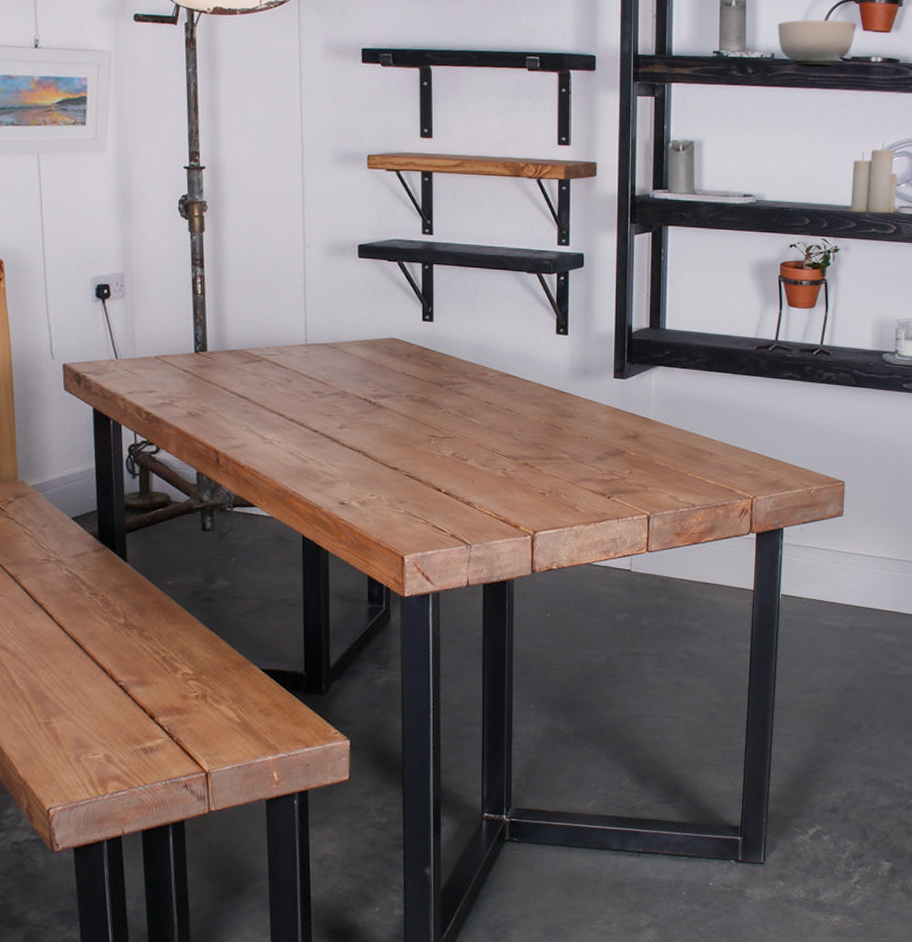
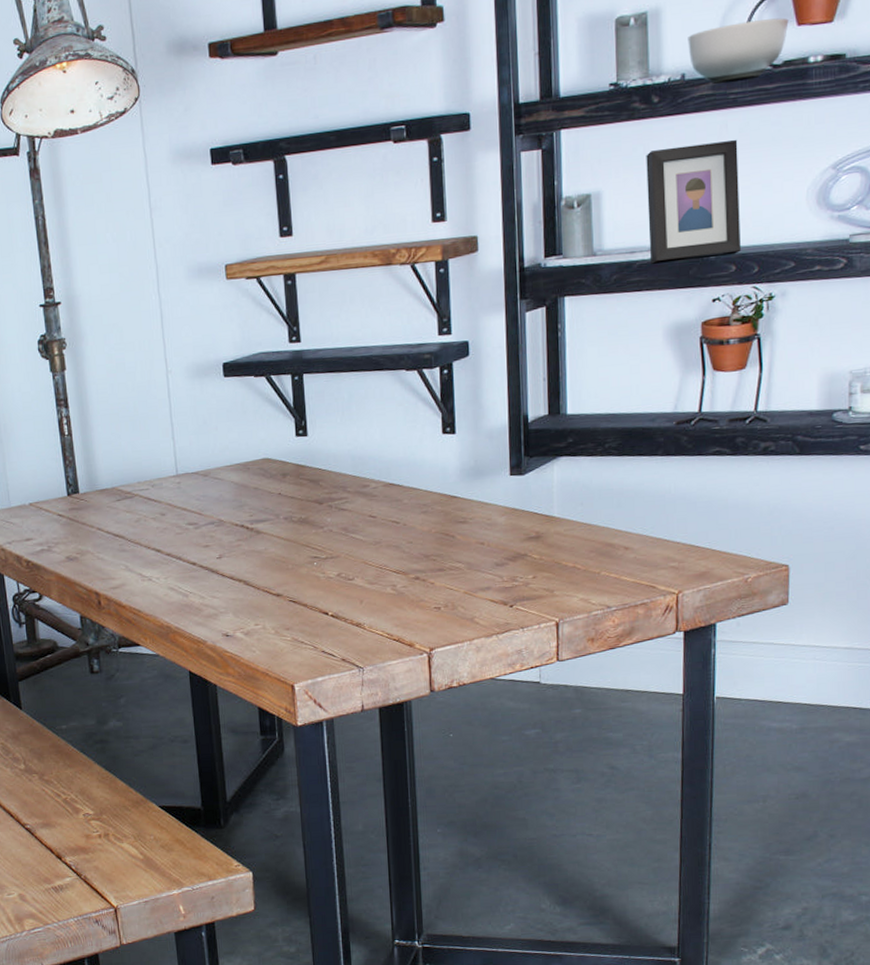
picture frame: none [740,112,814,210] -> present [646,139,741,265]
candle: present [847,142,899,213] -> none [783,160,849,250]

